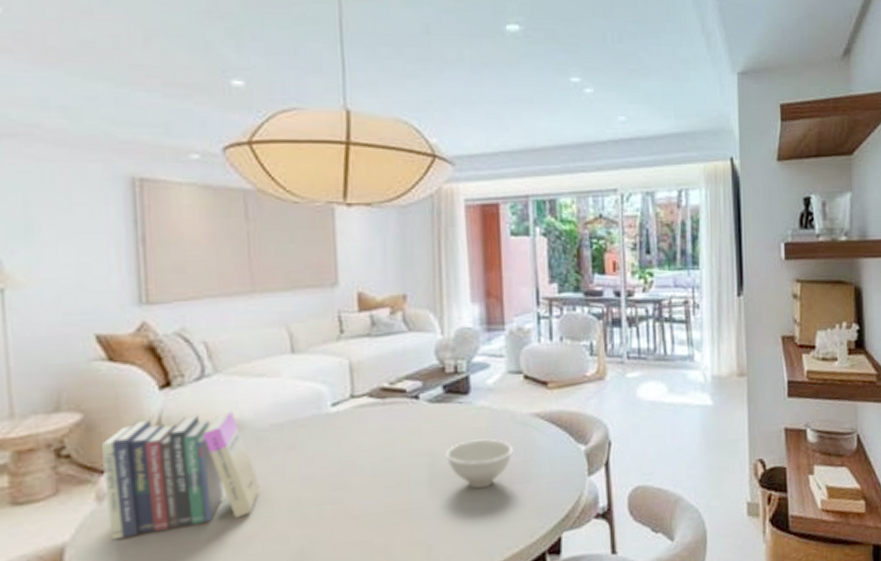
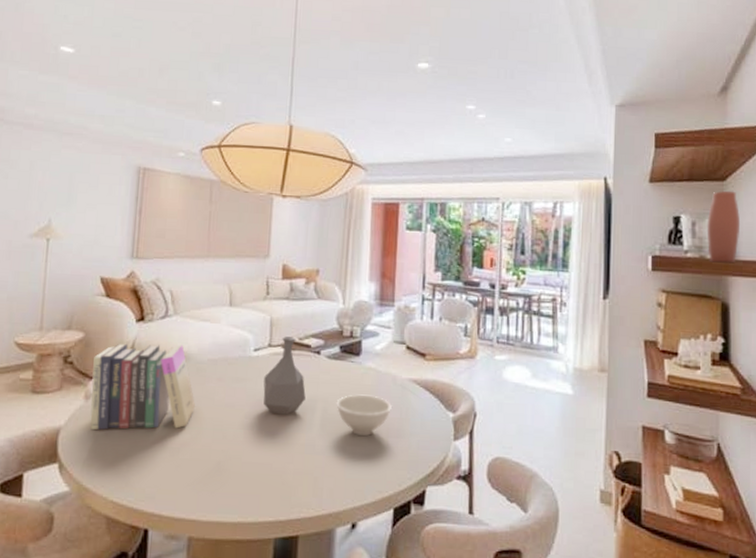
vase: none [349,382,406,480] -> present [263,336,306,415]
vase: none [836,165,869,246] -> present [707,190,741,264]

